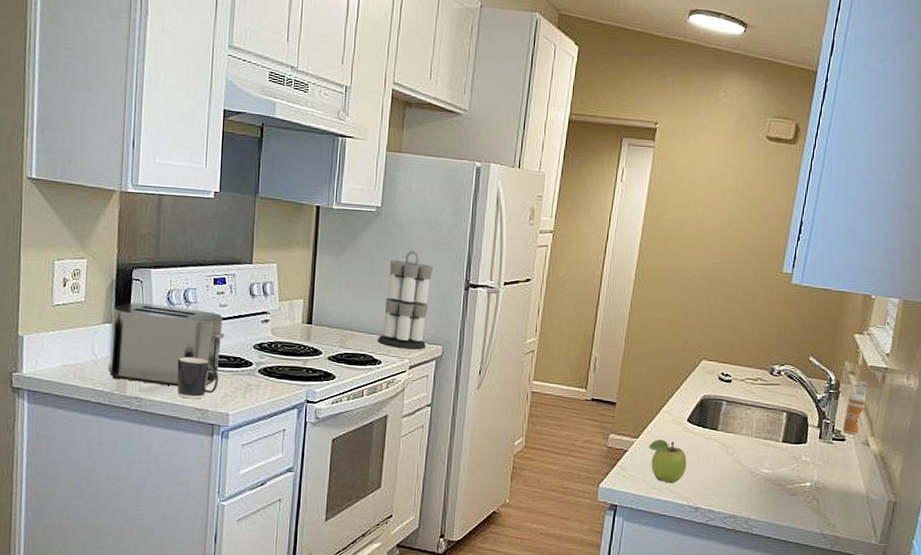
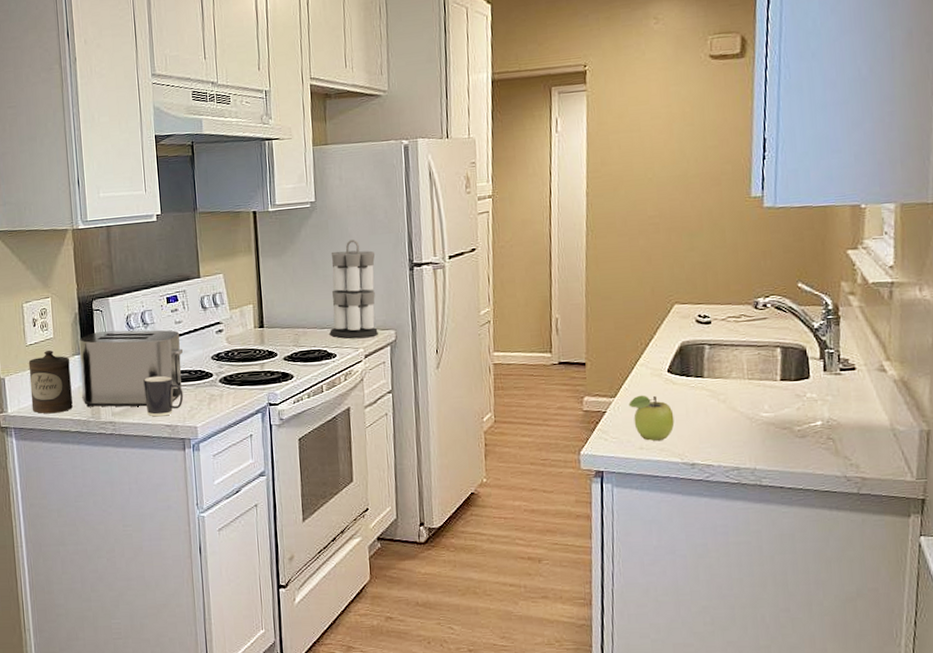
canister: none [50,314,100,381] -> present [28,350,73,414]
soap dispenser: present [843,382,868,435] -> none [850,301,874,362]

